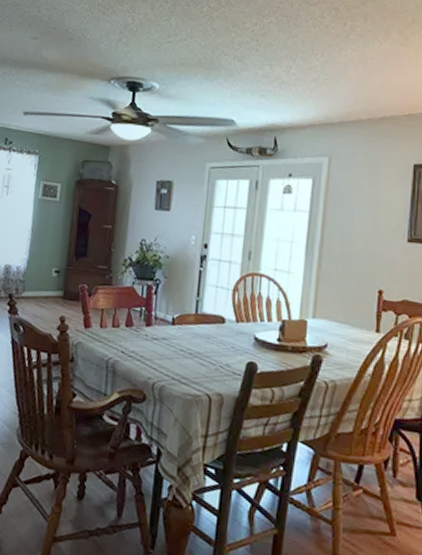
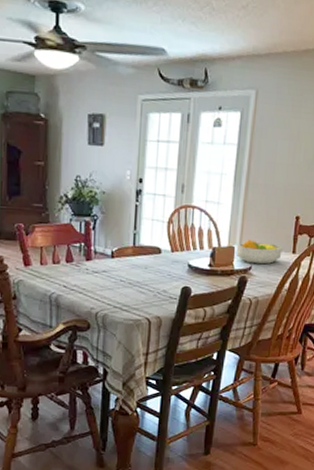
fruit bowl: none [309,313,364,343] -> present [236,239,282,265]

